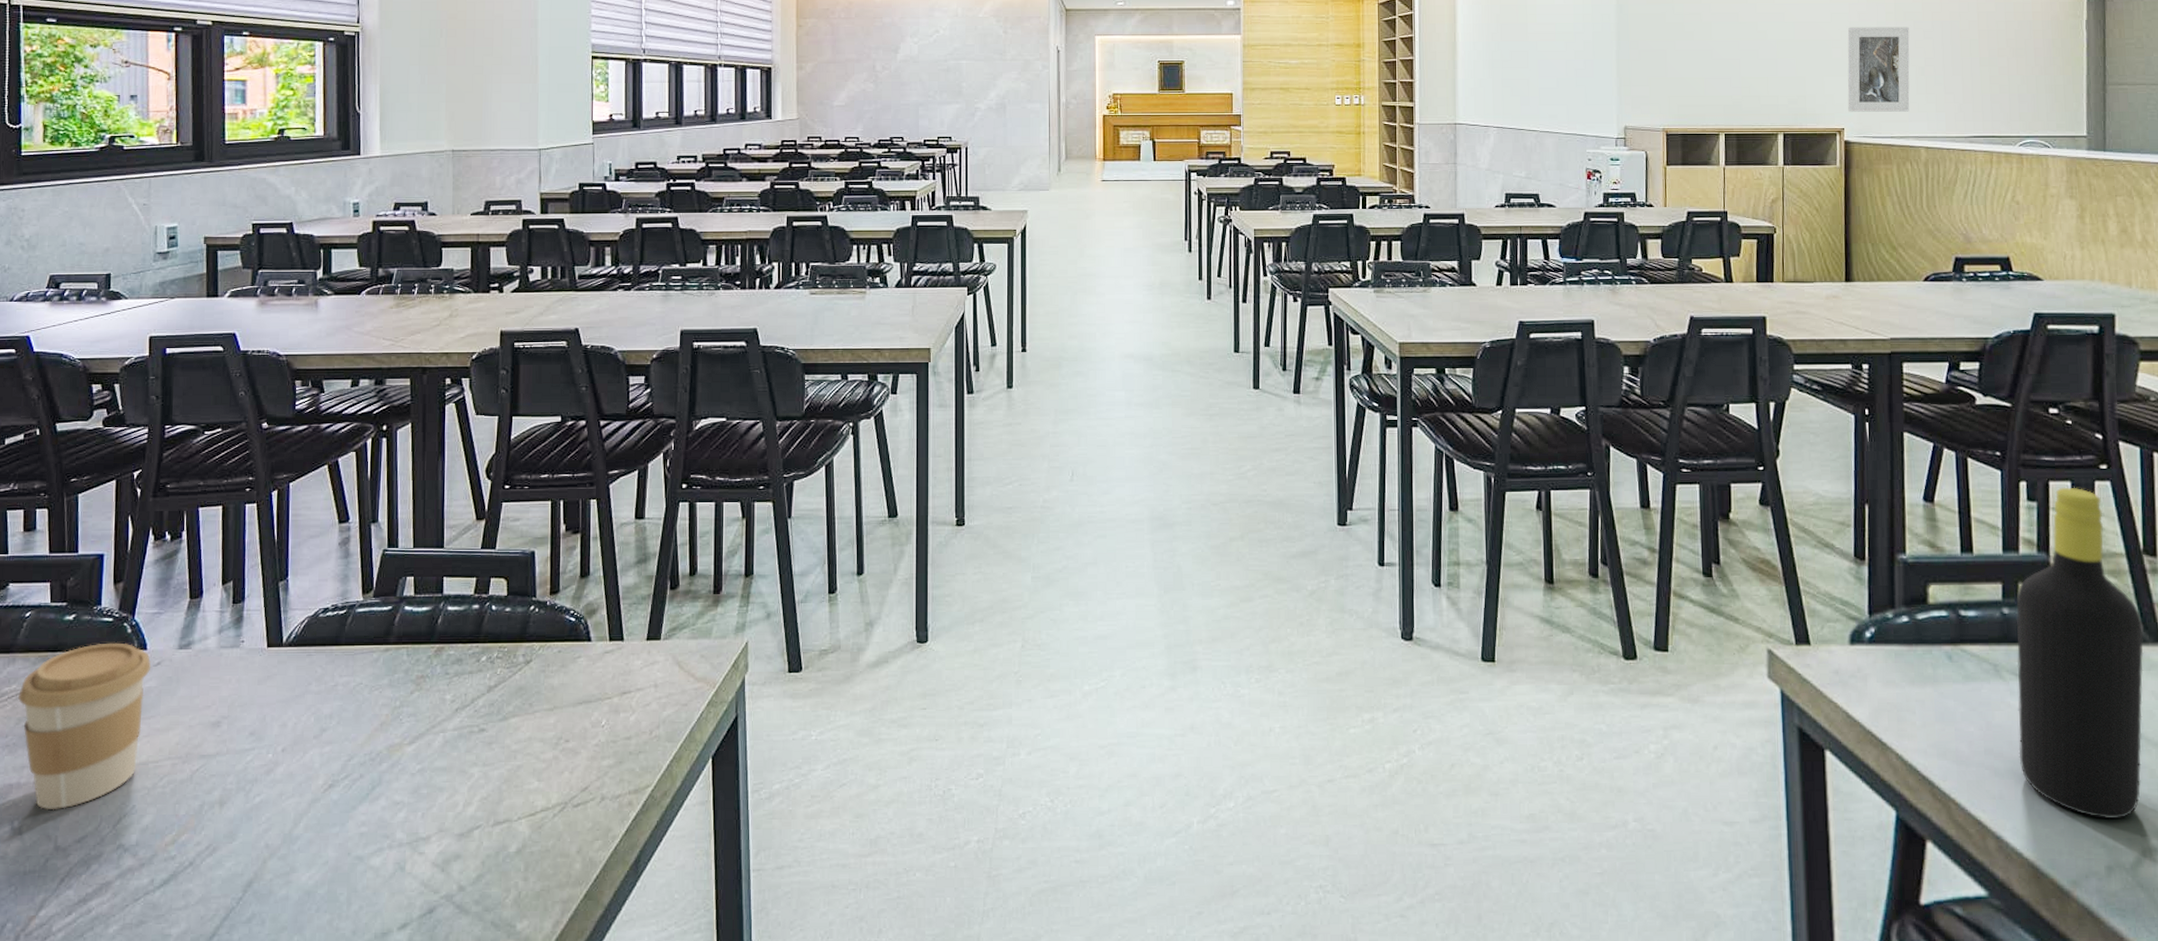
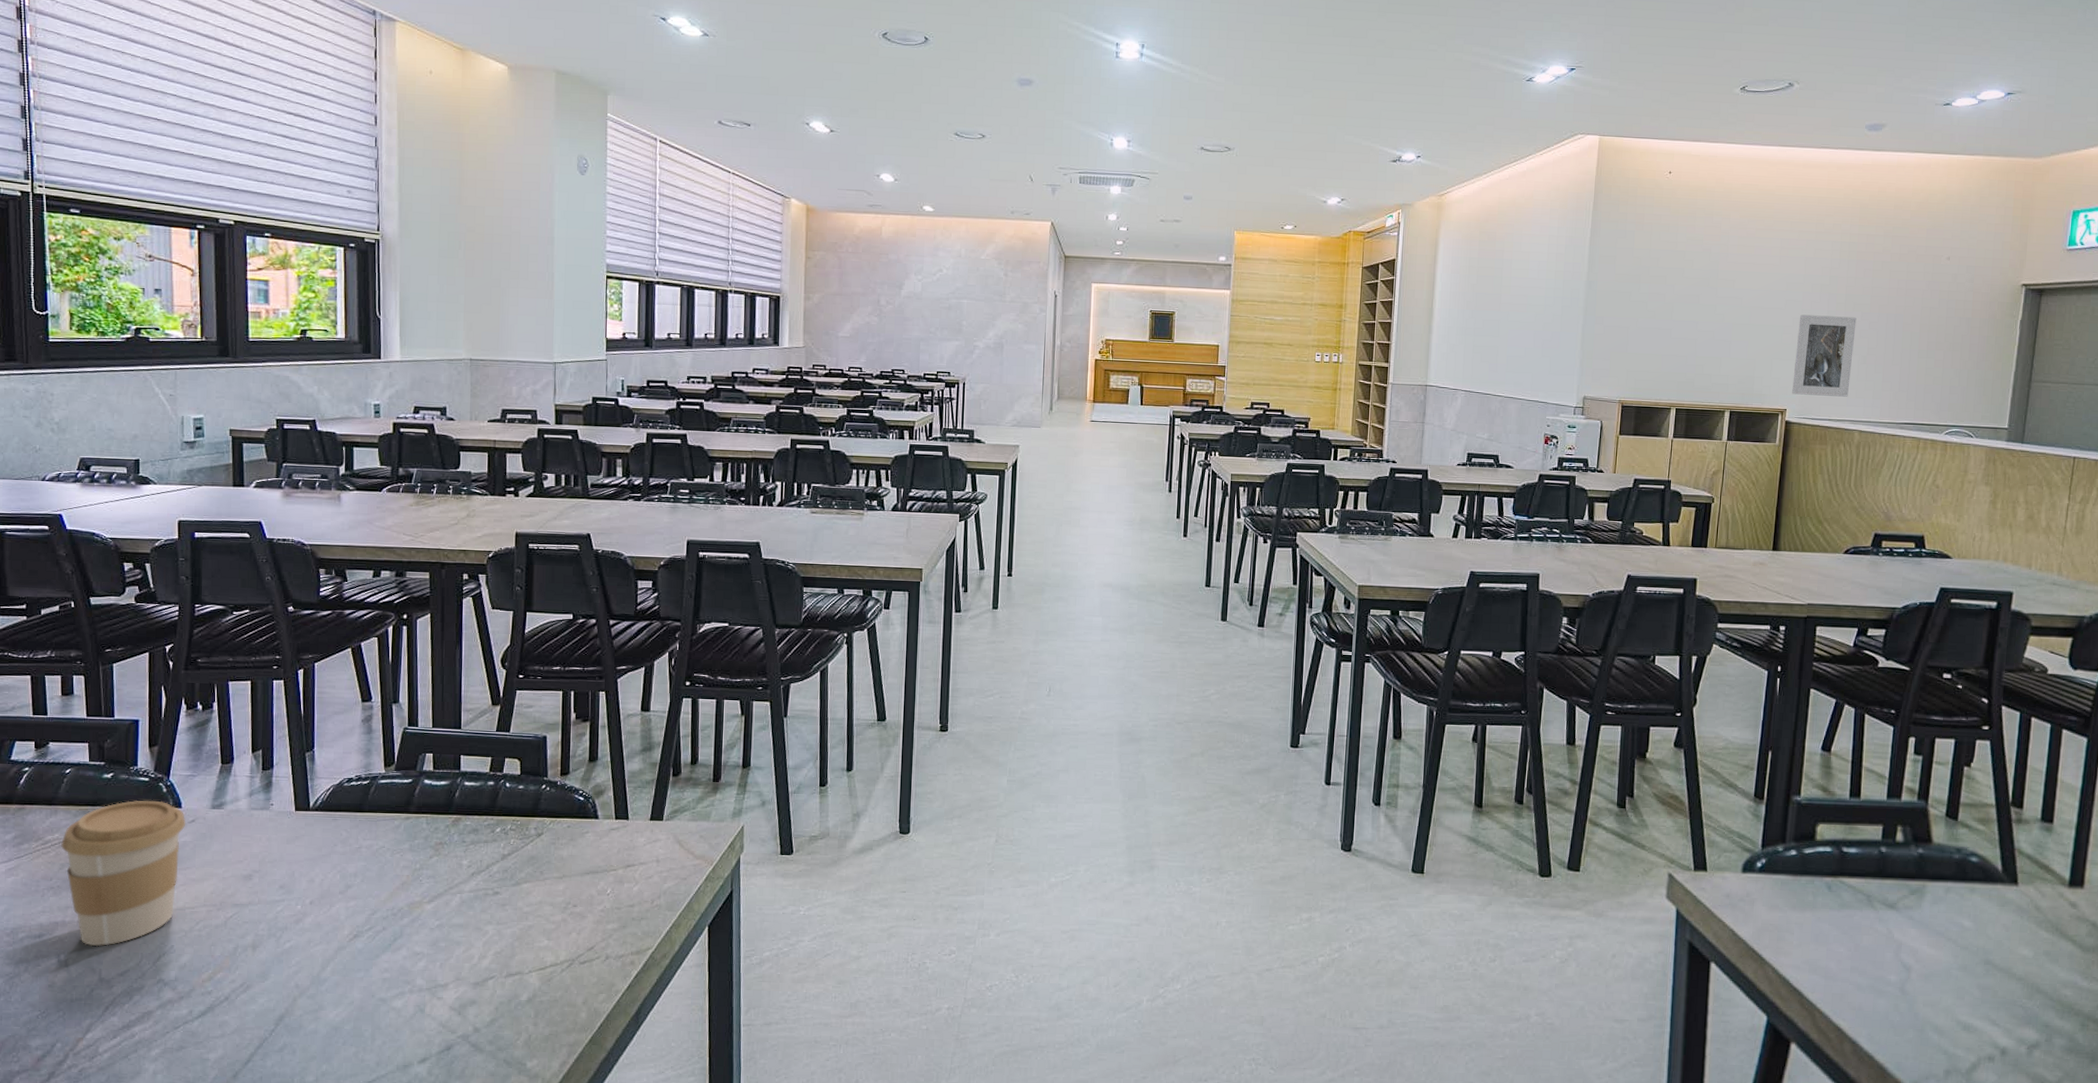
bottle: present [2016,487,2144,820] -> none [1880,744,2003,1031]

